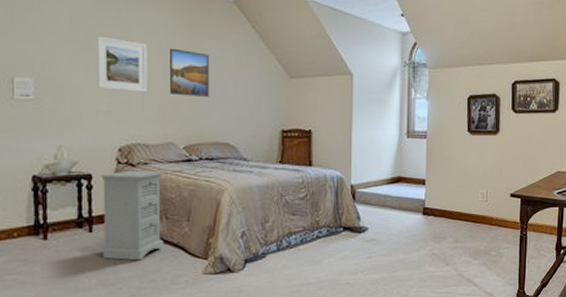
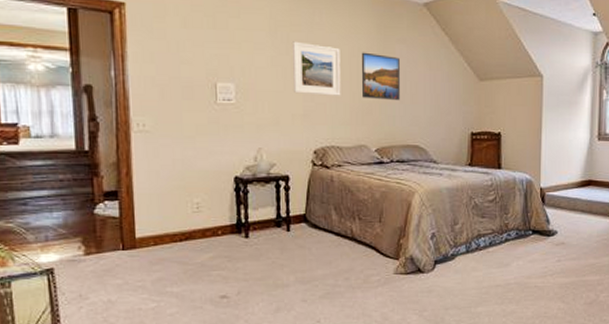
nightstand: present [101,170,165,261] -> none [297,172,358,260]

